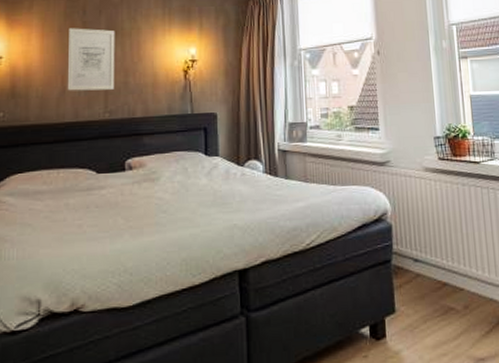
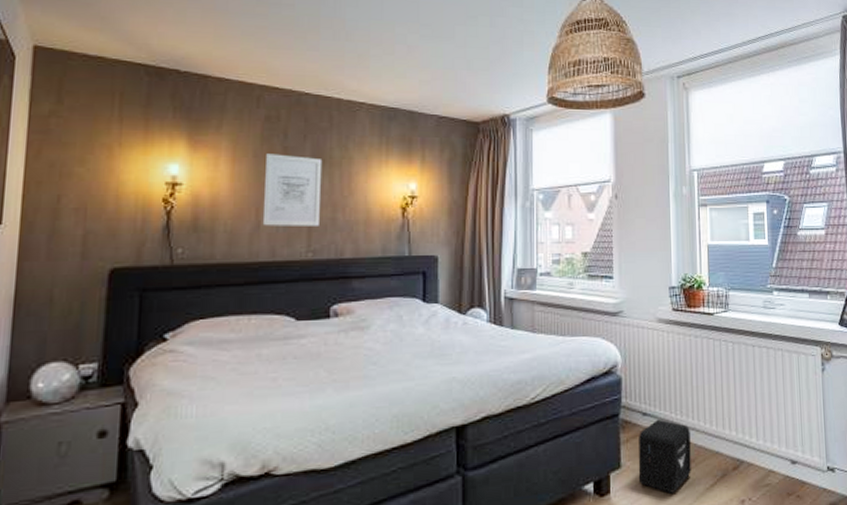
air purifier: none [411,265,466,339] -> present [638,419,691,494]

